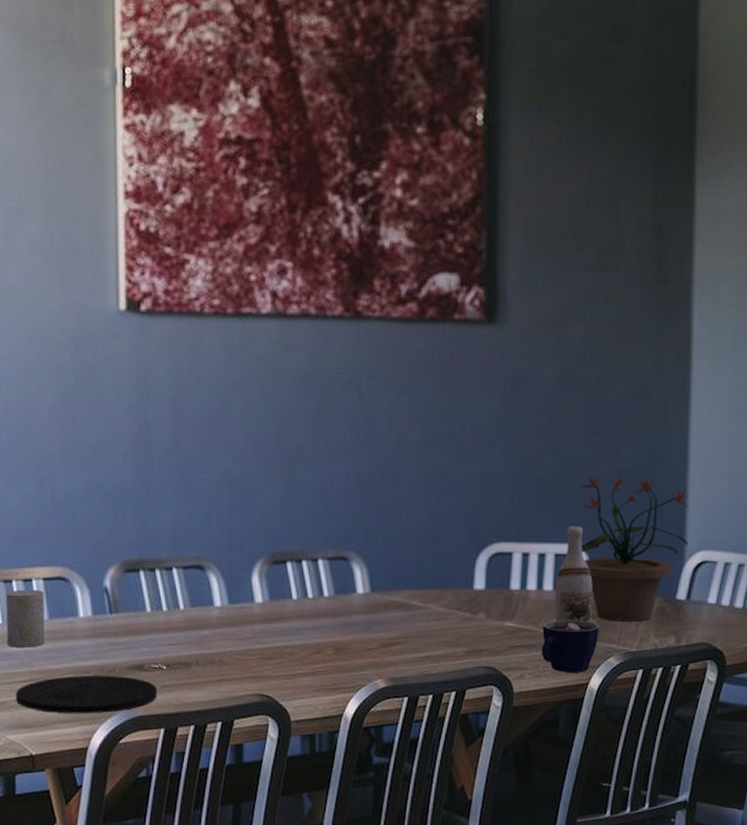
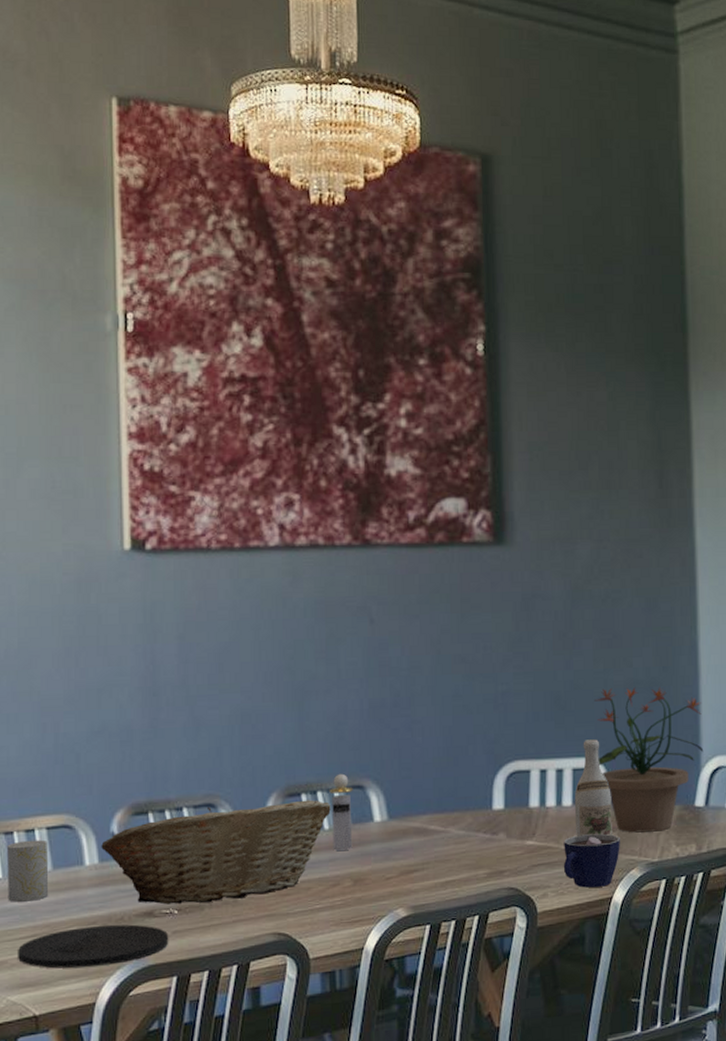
fruit basket: none [95,568,315,660] -> present [101,800,331,905]
perfume bottle: none [314,544,337,619] -> present [329,773,353,851]

